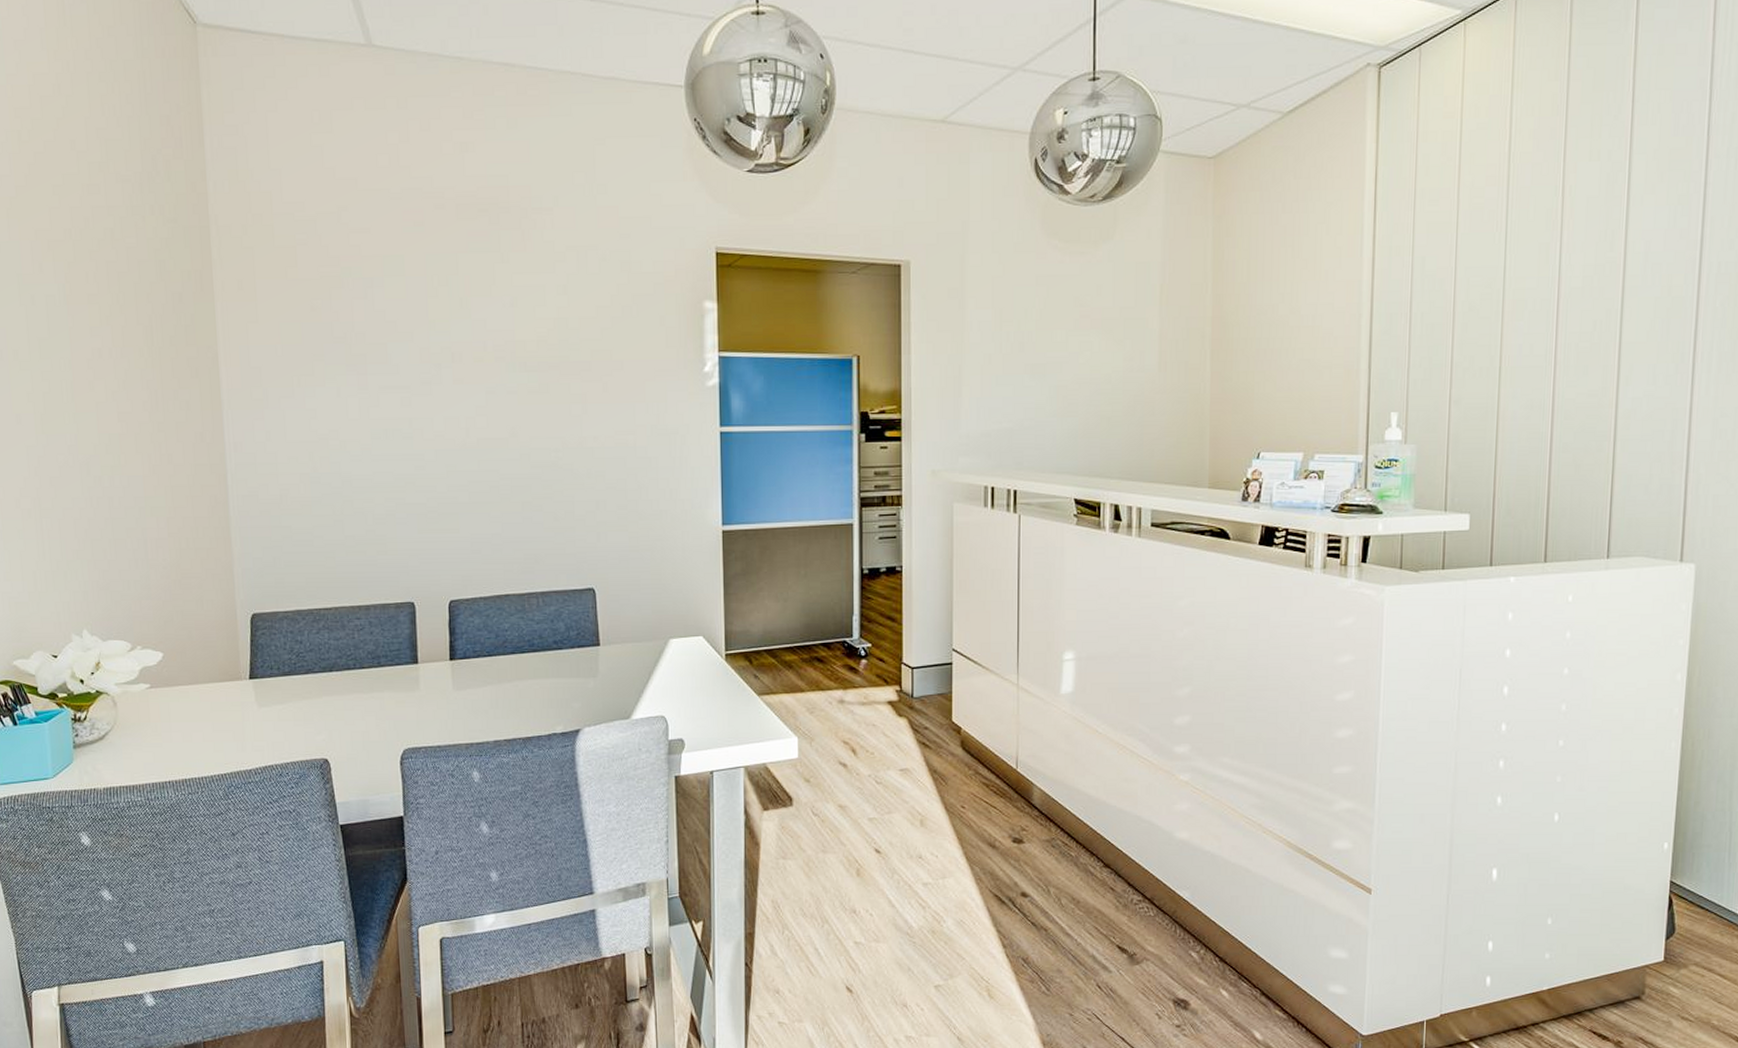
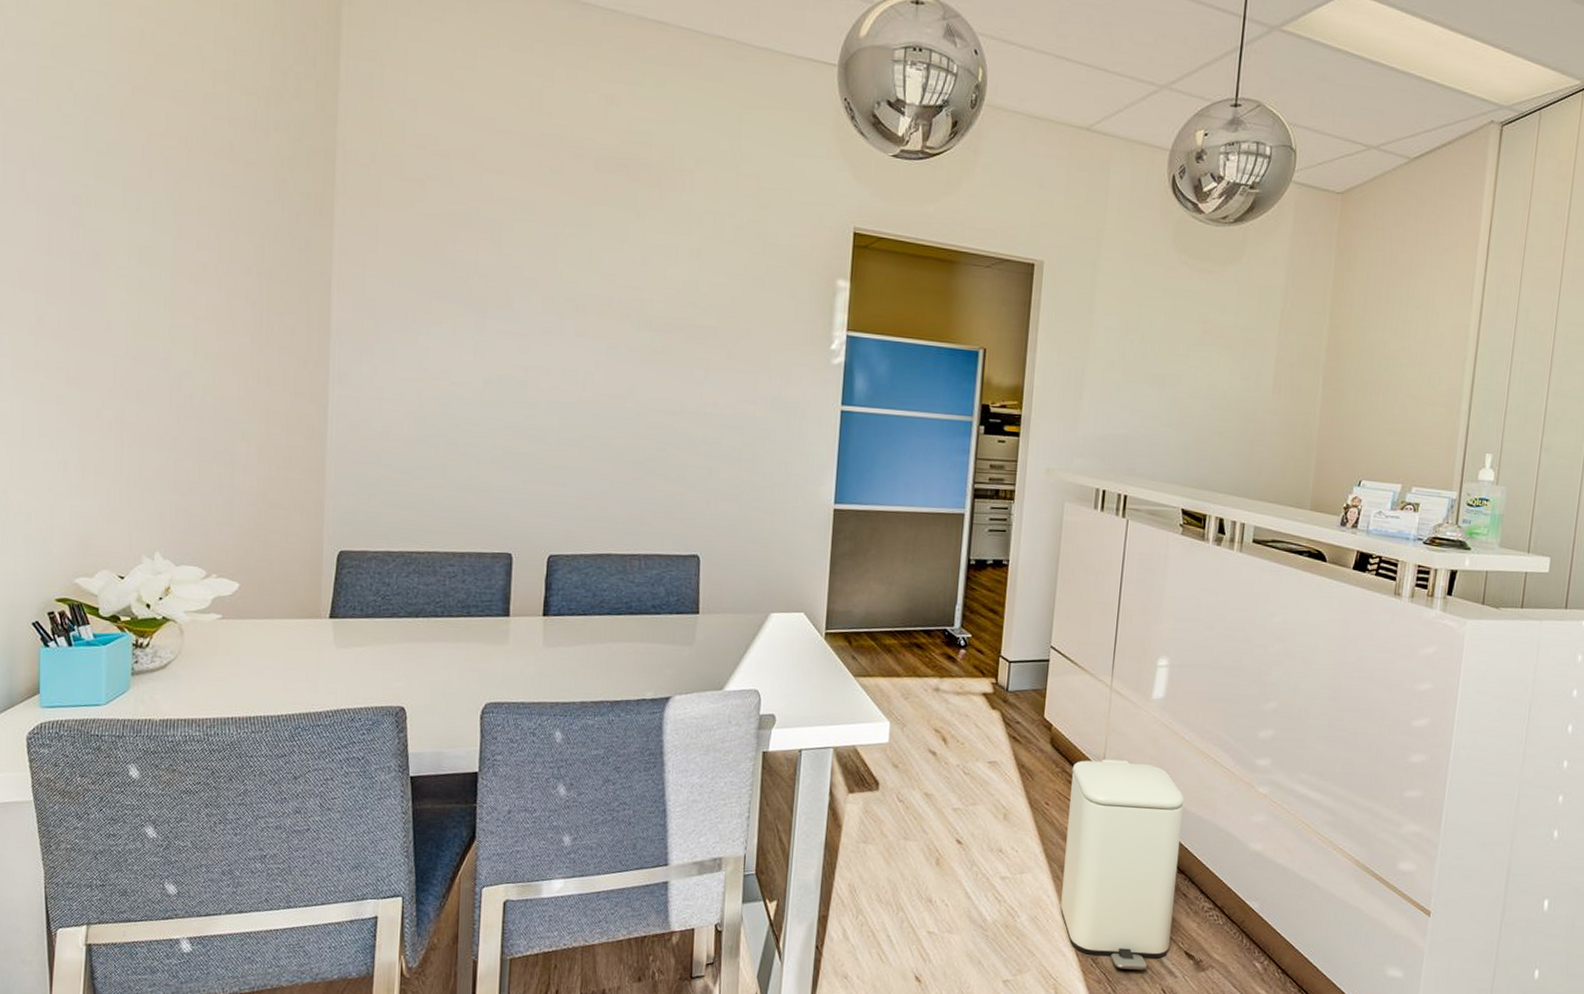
pedal bin: none [985,758,1103,967] -> present [1060,759,1185,970]

